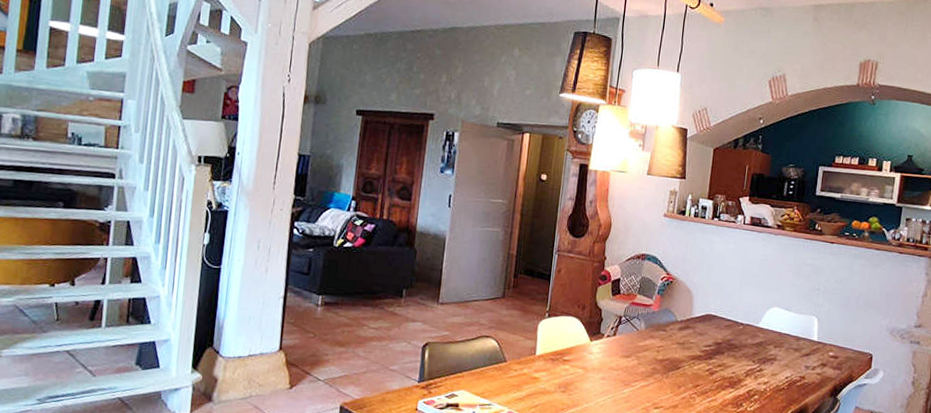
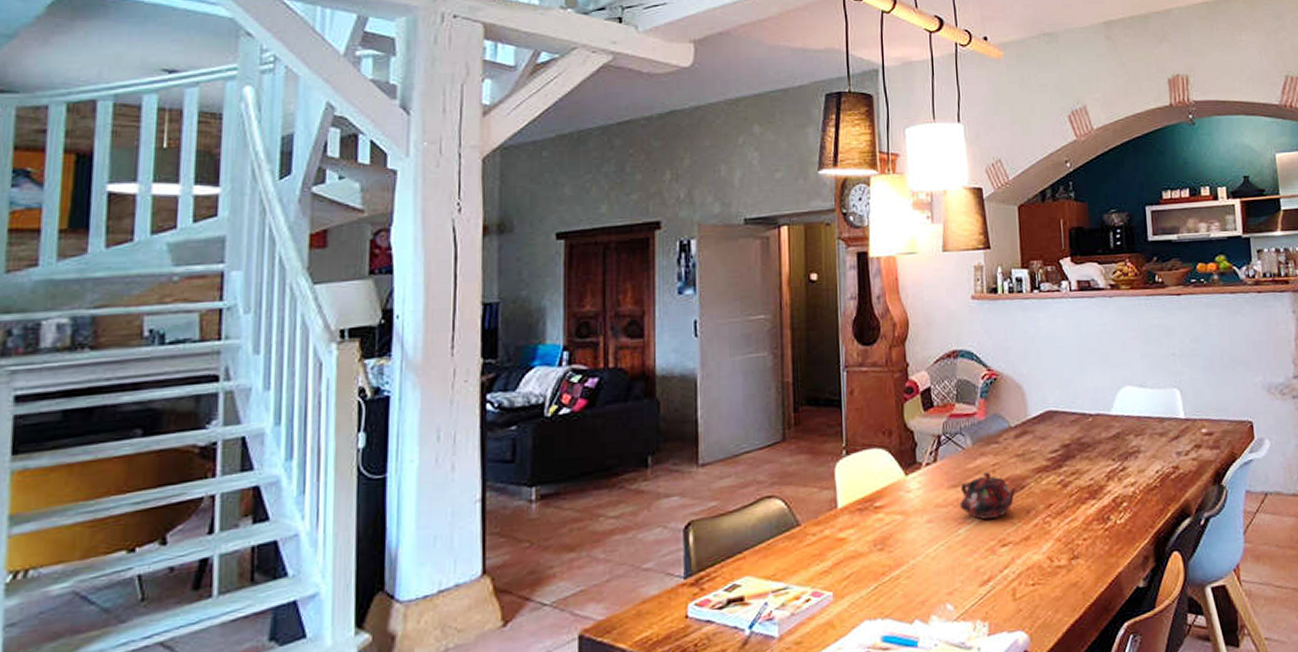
teapot: none [628,351,674,387] -> present [960,472,1017,520]

